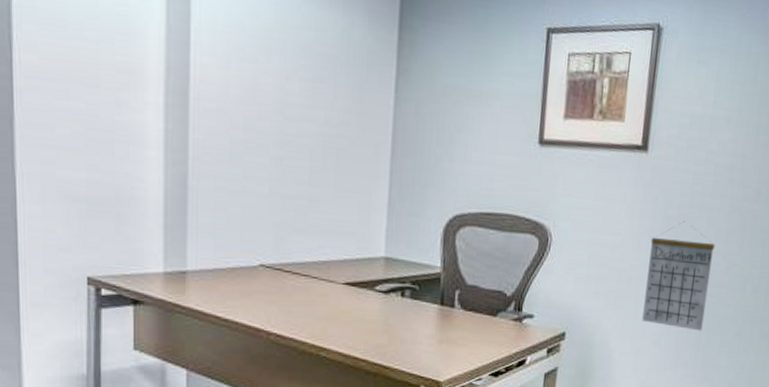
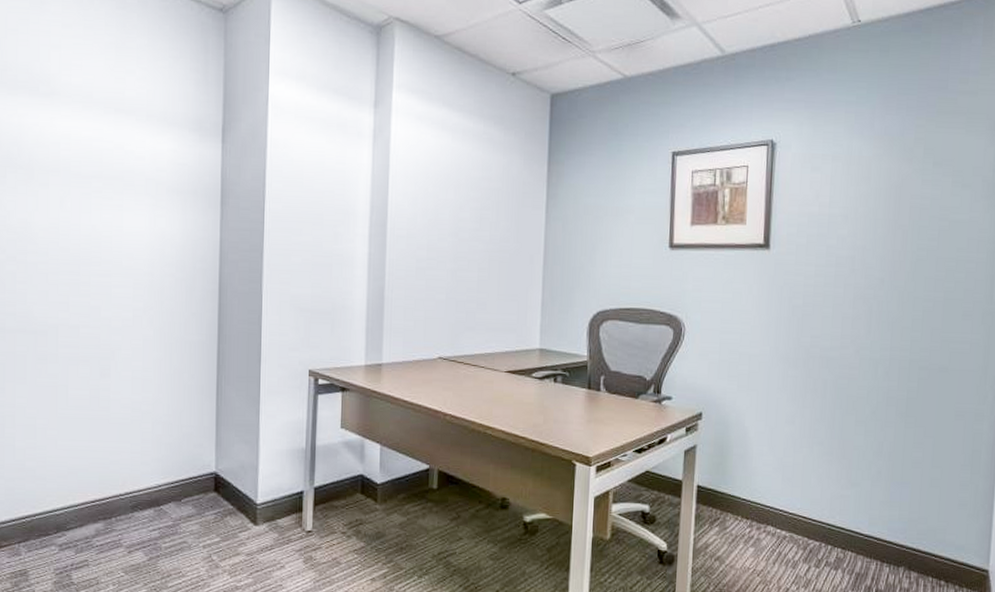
calendar: present [642,221,715,331] -> none [775,309,842,411]

